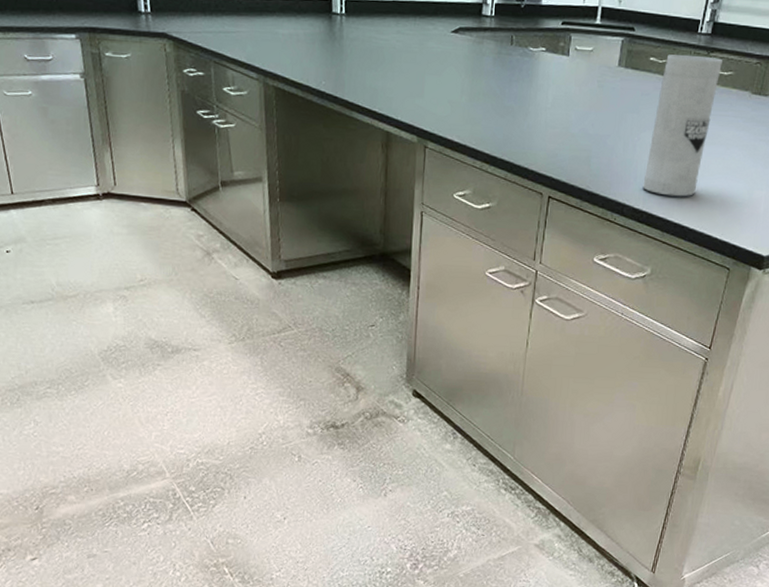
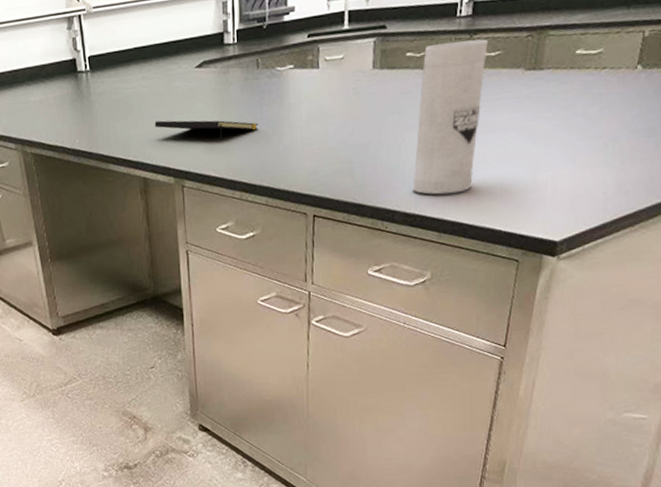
notepad: none [404,77,506,108] -> present [154,120,258,141]

